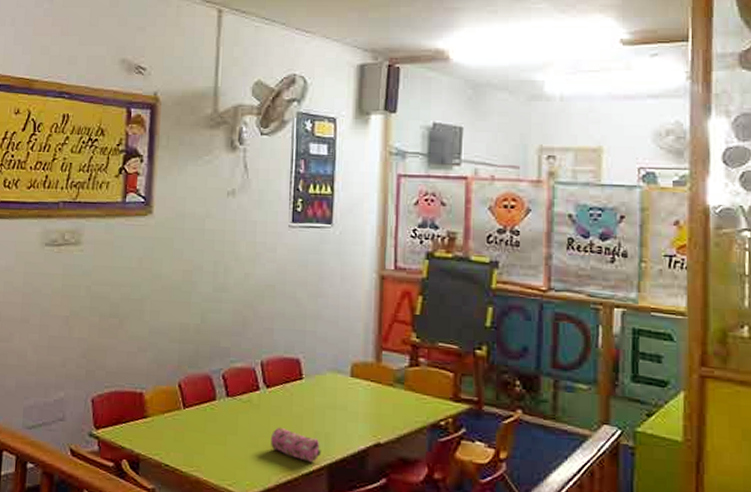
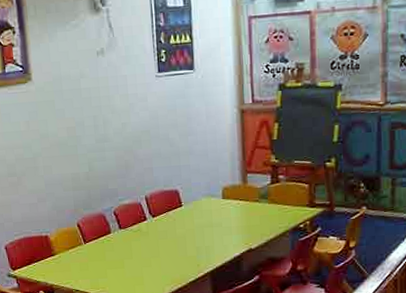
pencil case: present [271,427,321,462] -> none [161,247,204,271]

